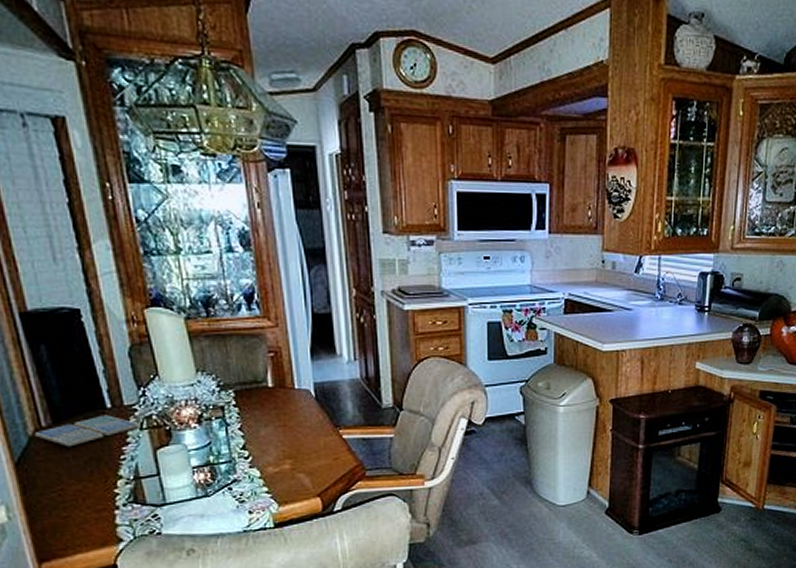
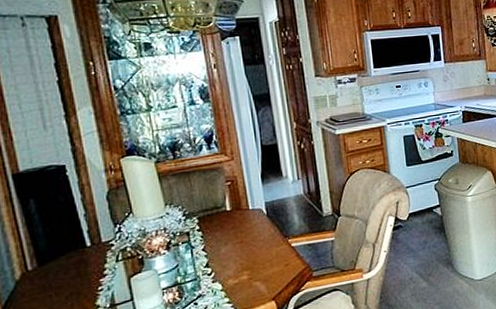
drink coaster: present [35,415,139,447] -> none [22,252,115,286]

